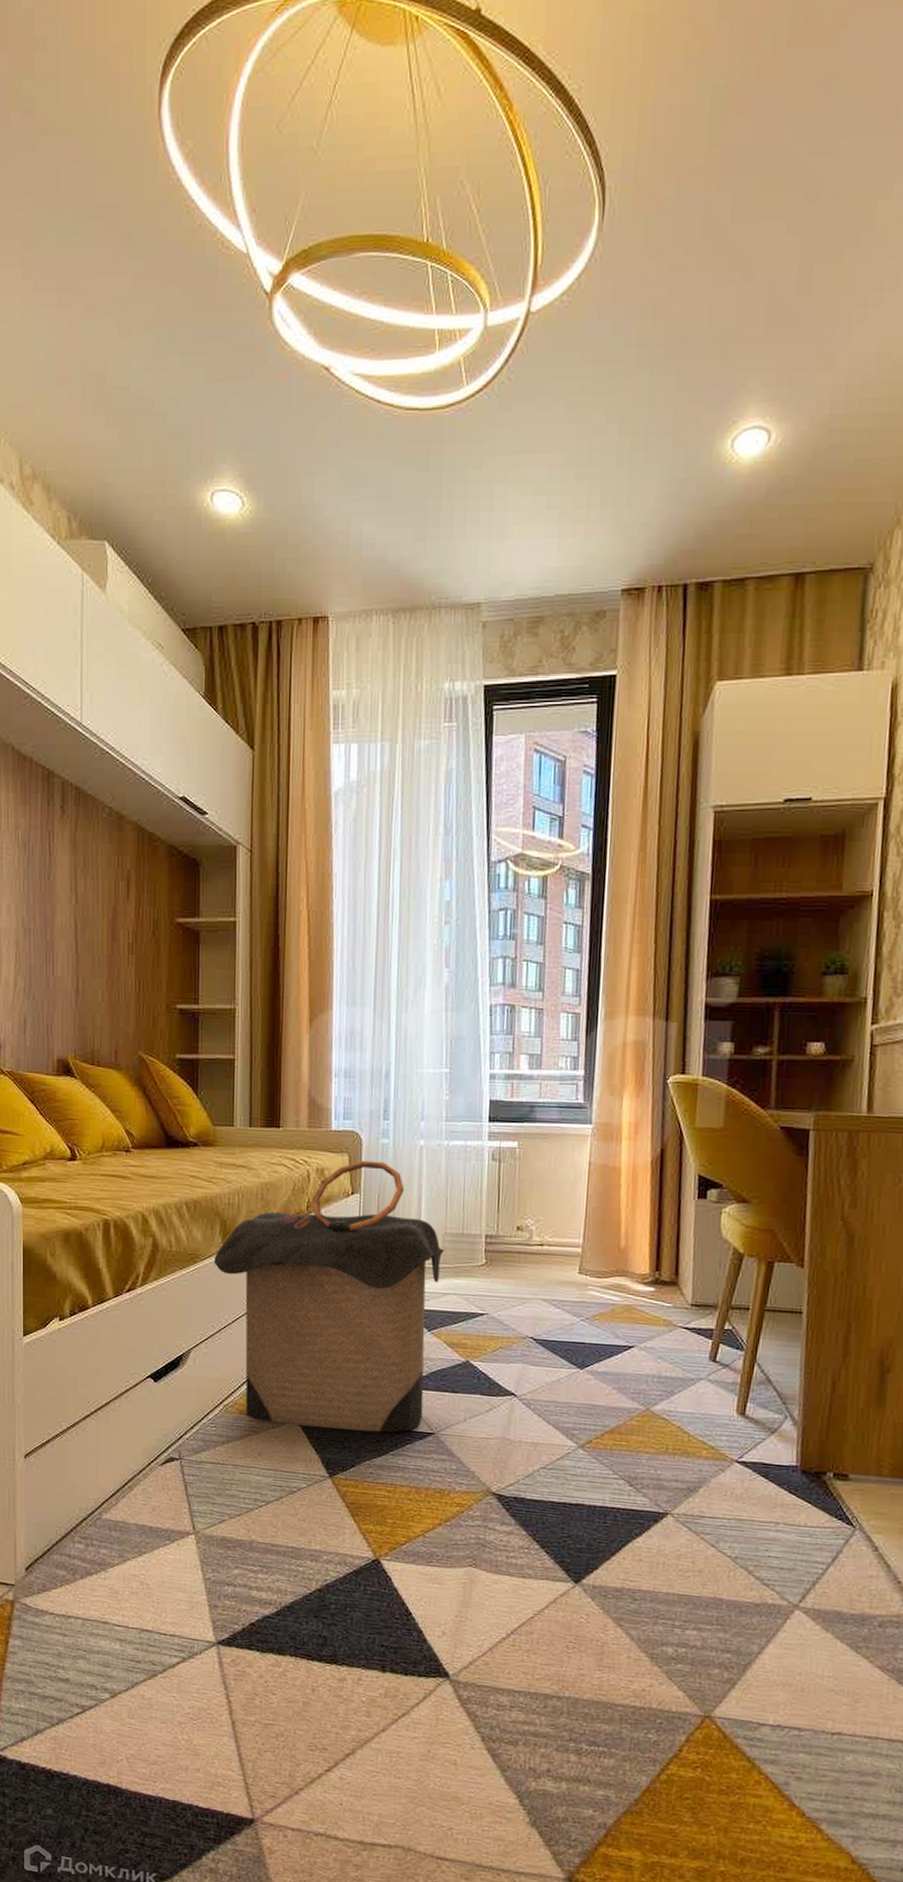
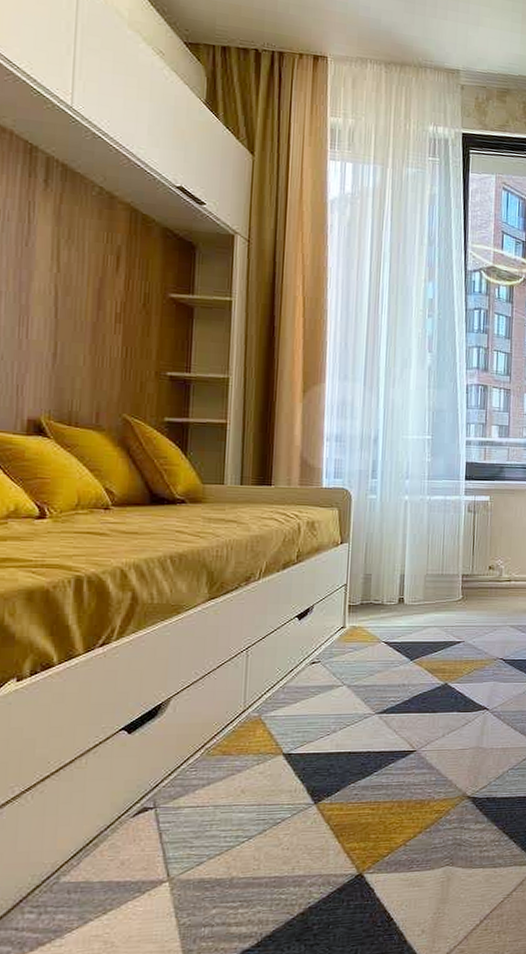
laundry hamper: present [214,1160,445,1433] -> none [199,514,427,760]

